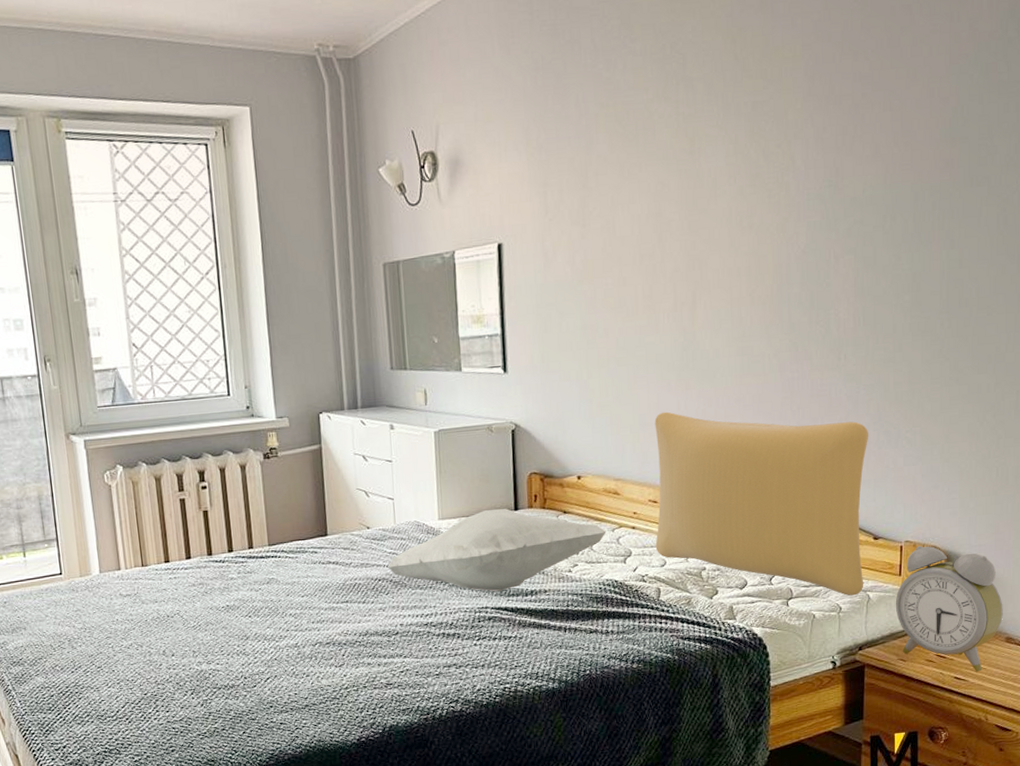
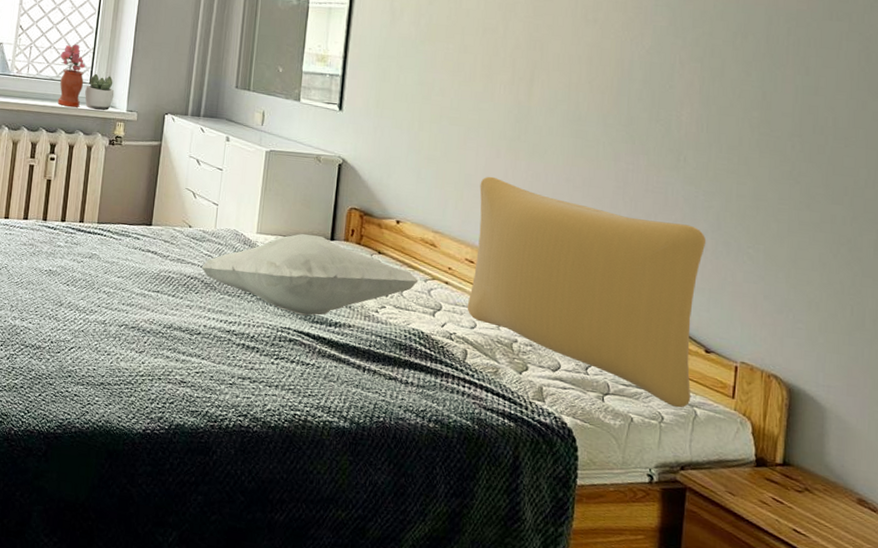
potted flower: none [187,353,222,426] -> present [57,44,86,107]
succulent plant: none [224,382,259,424] -> present [84,73,115,111]
alarm clock: present [895,545,1003,672] -> none [726,370,855,531]

